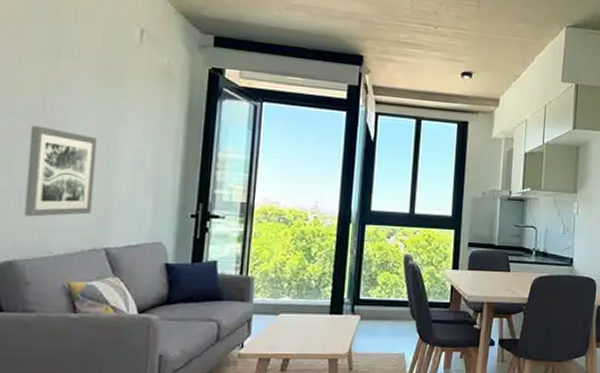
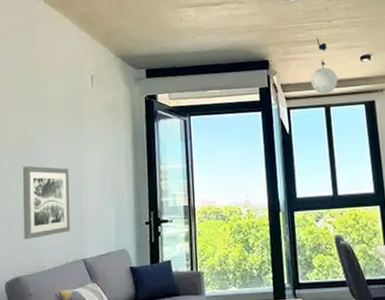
pendant lamp: none [405,42,435,106] -> present [310,37,338,94]

